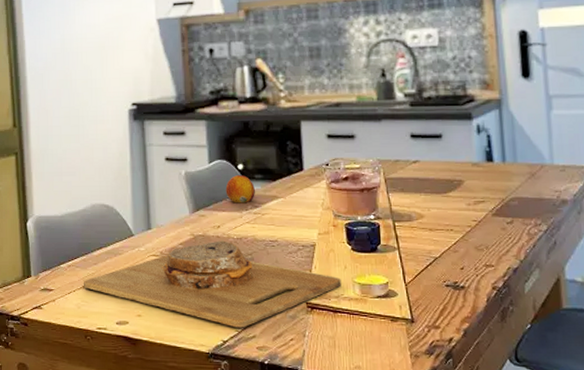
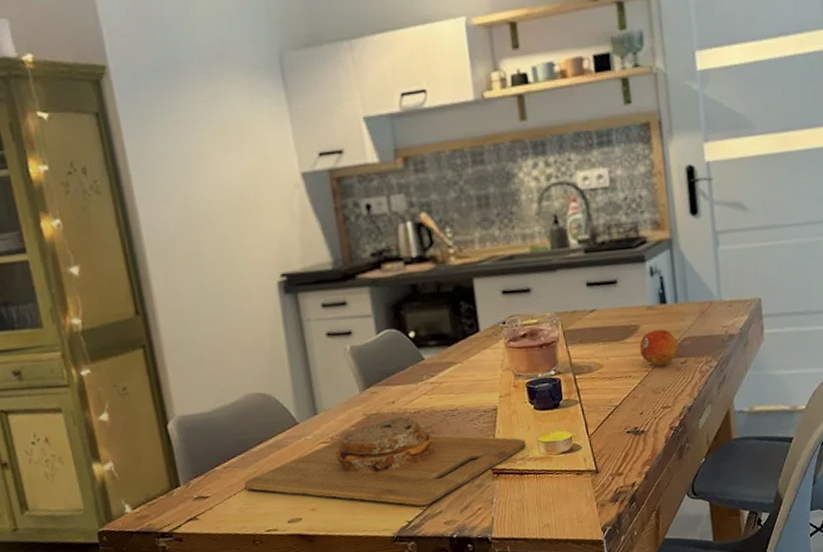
fruit: present [225,175,255,203] -> none [397,343,430,375]
fruit: none [463,186,504,224] -> present [639,329,678,367]

